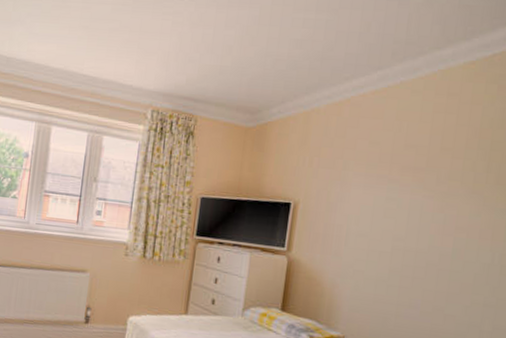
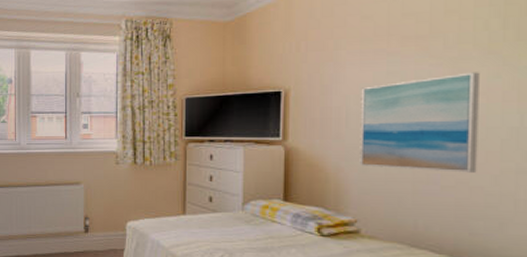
wall art: none [353,207,463,302] -> present [359,72,480,173]

